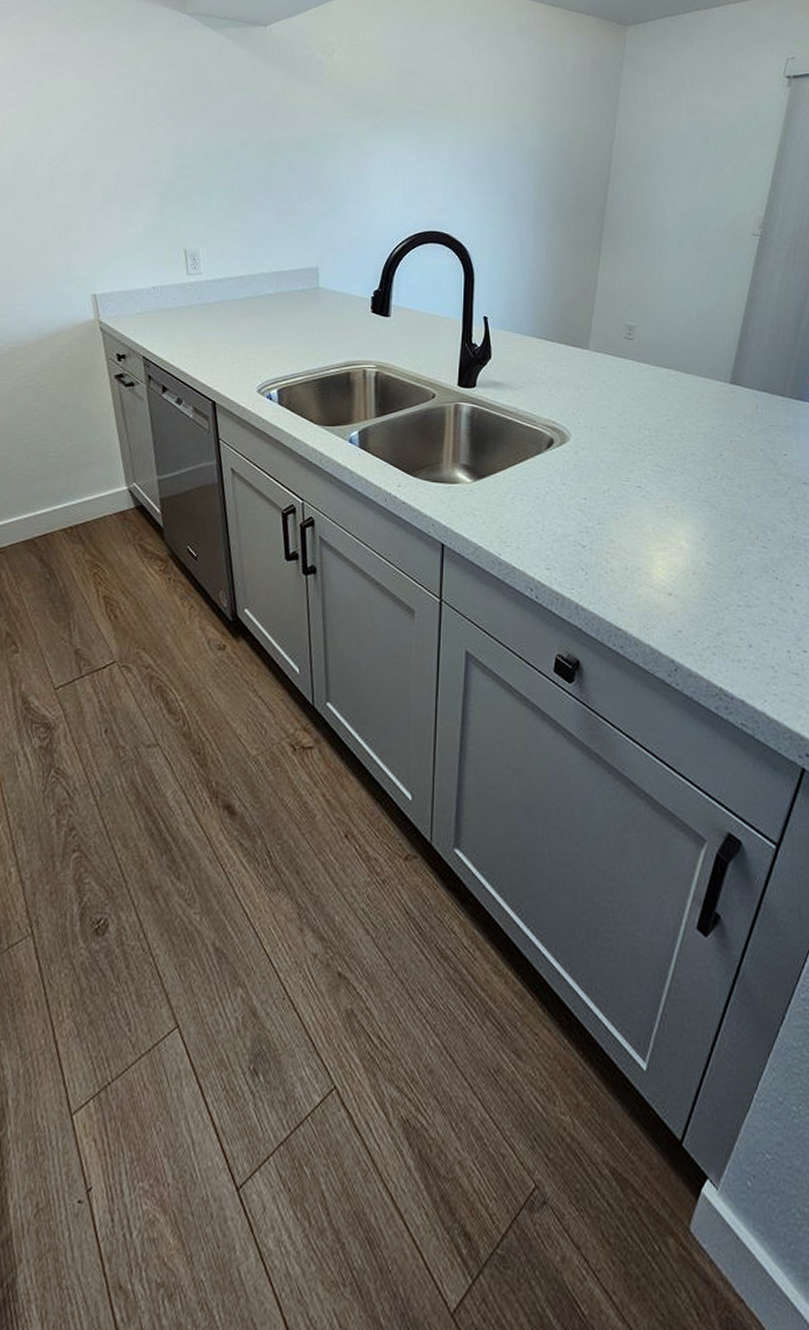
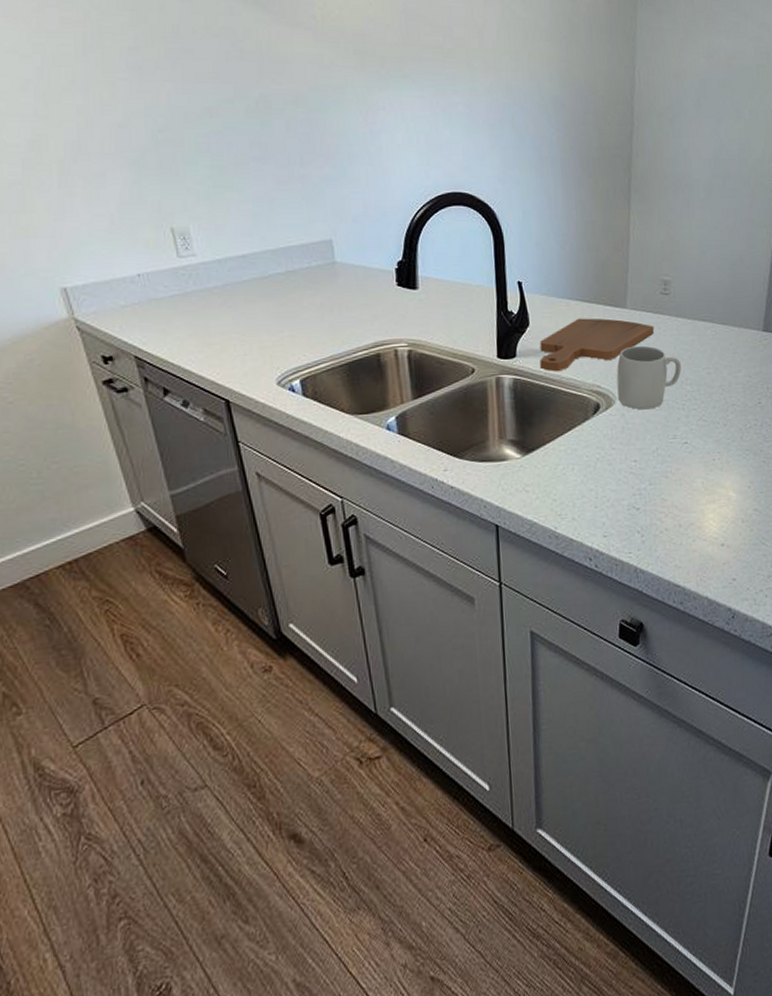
cutting board: none [498,355,615,405] -> present [539,318,655,372]
mug: none [573,386,640,450] -> present [616,345,681,410]

